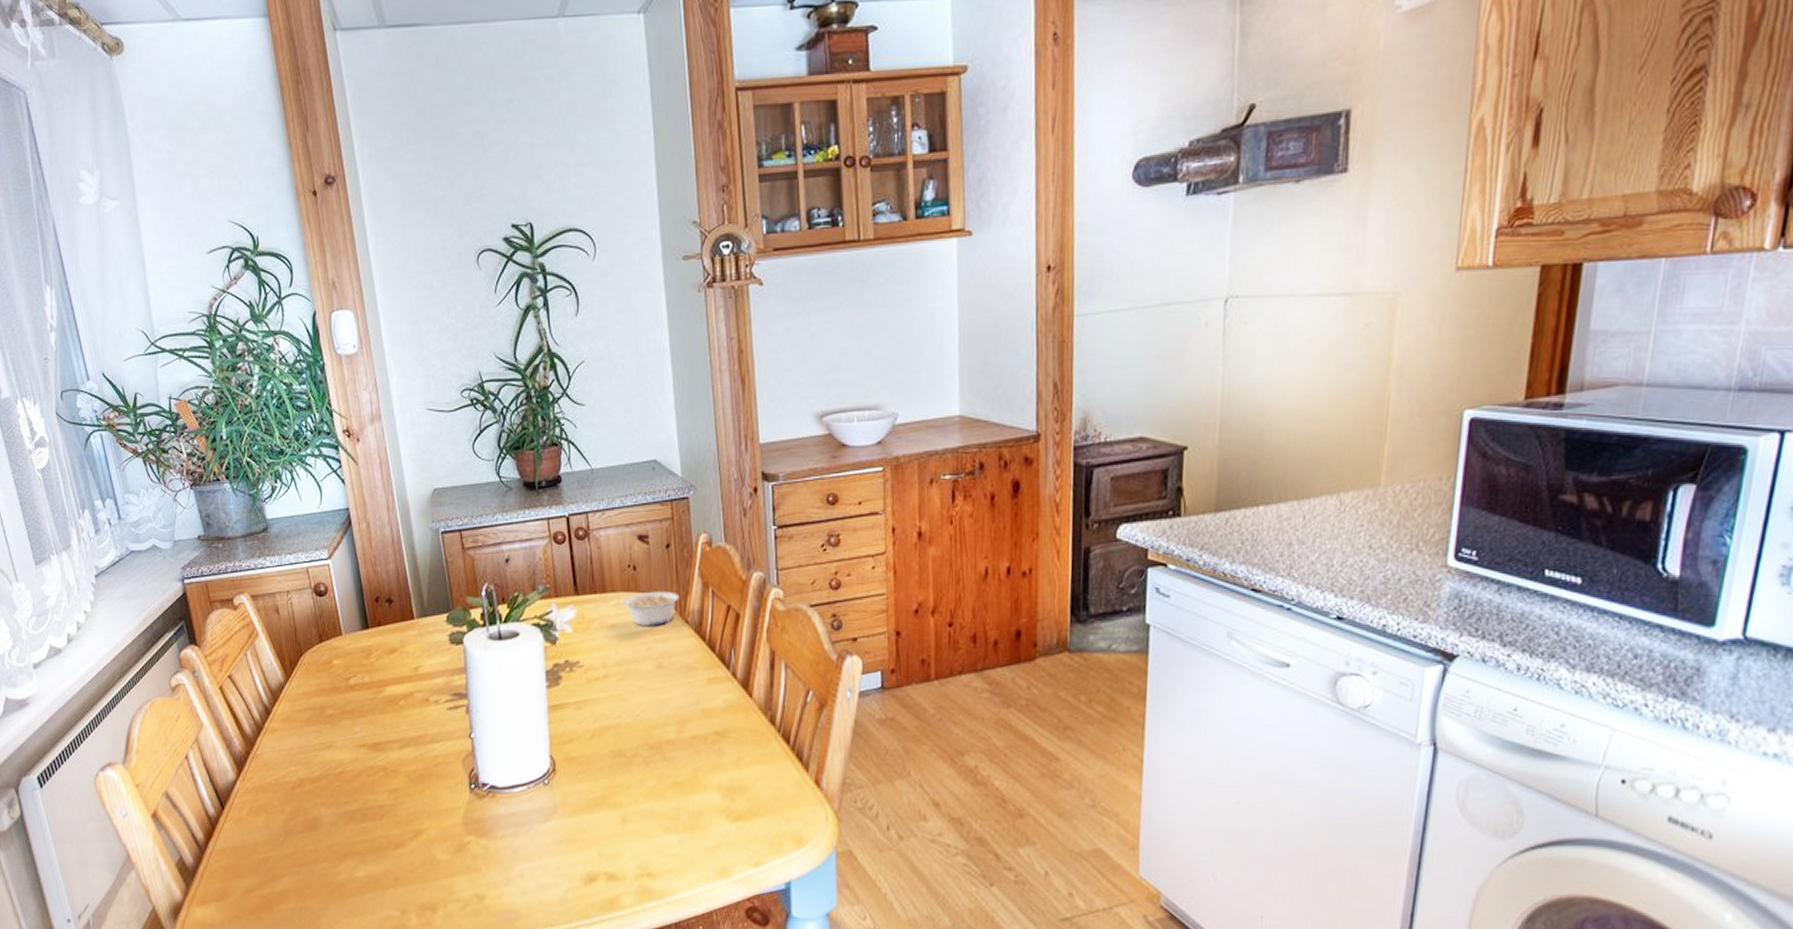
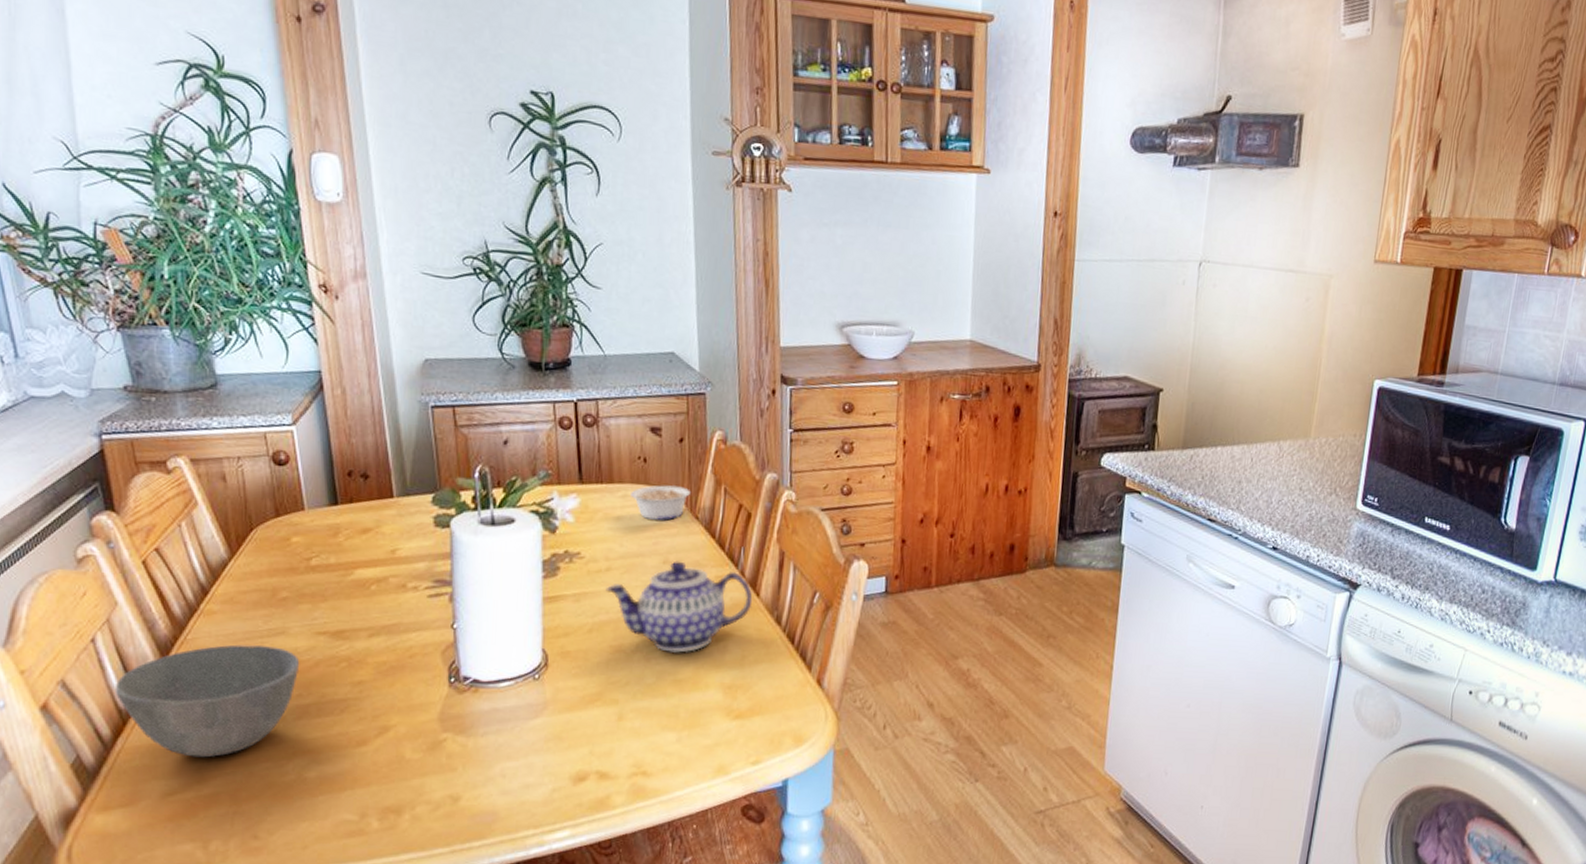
bowl: none [205,758,346,859] -> present [116,644,300,758]
teapot: none [604,665,746,756] -> present [605,561,753,653]

